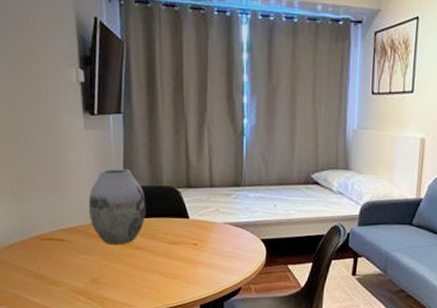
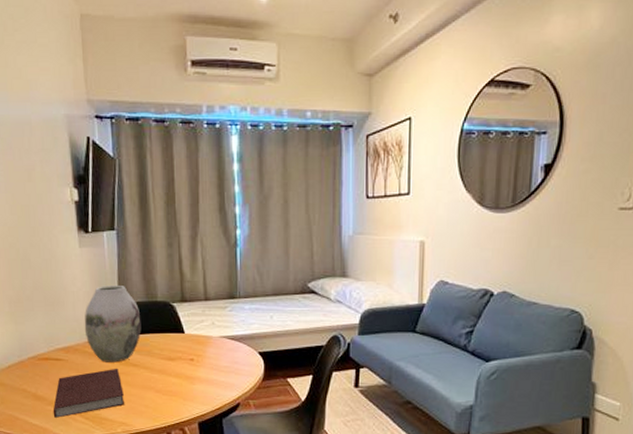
notebook: none [55,250,127,297] -> present [53,368,124,418]

